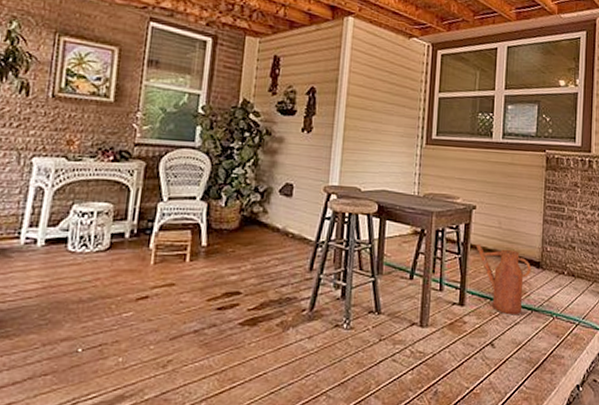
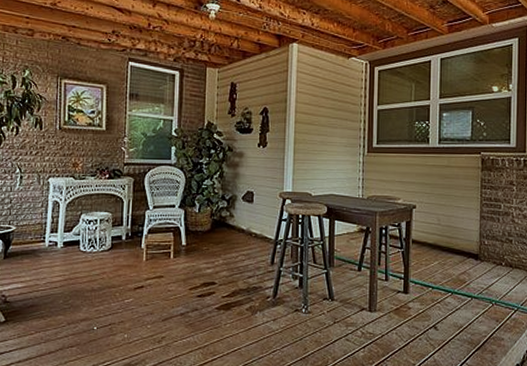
watering can: present [475,243,531,316] -> none [417,239,469,302]

